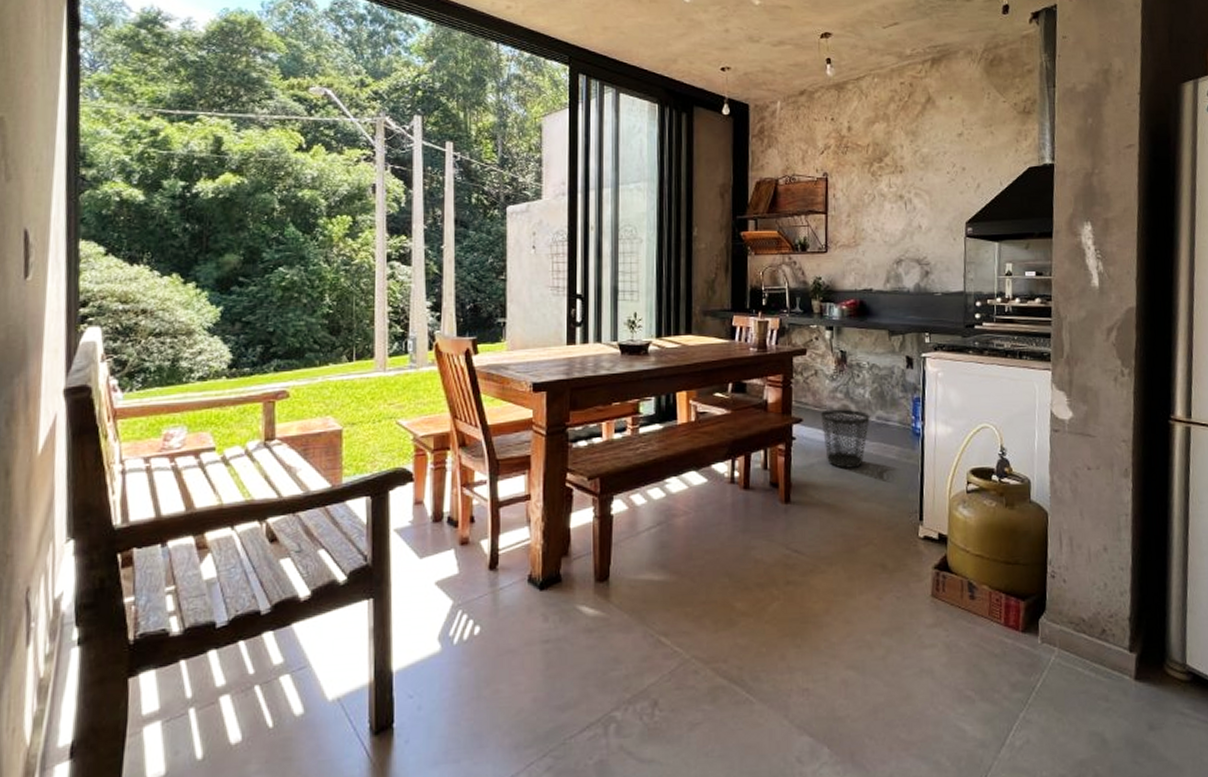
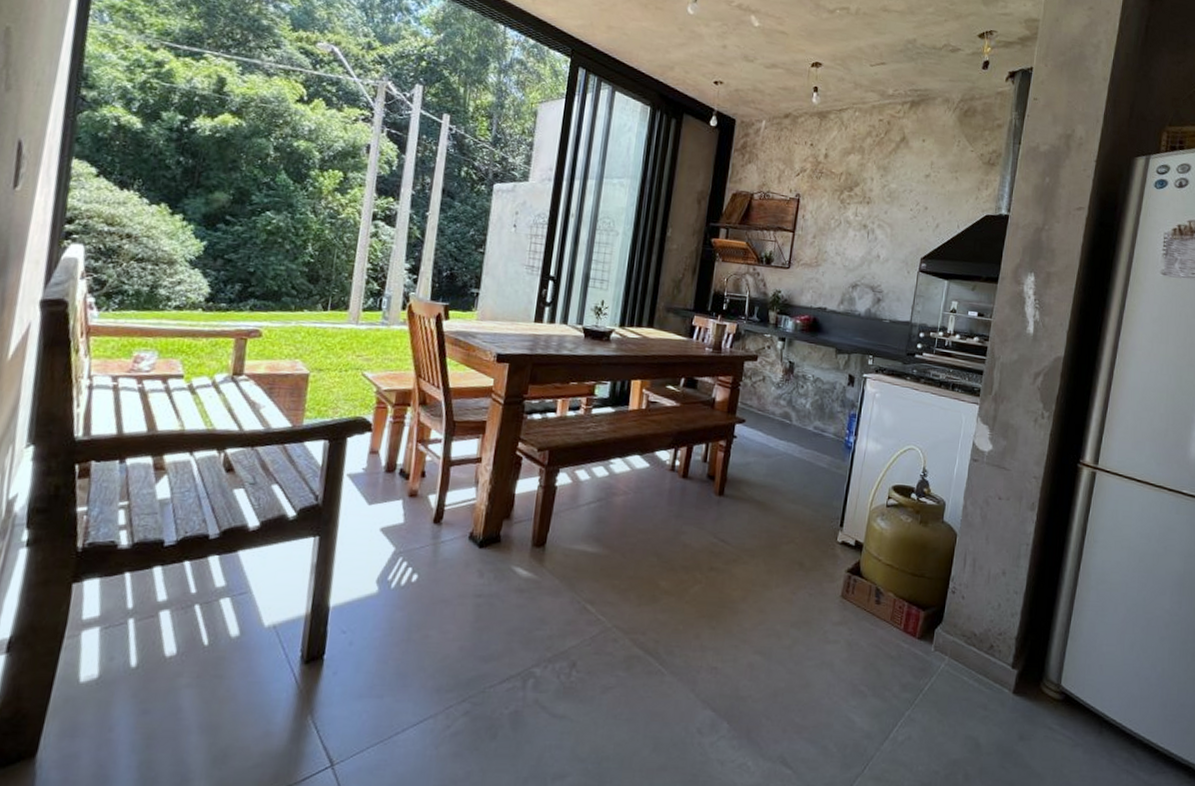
wastebasket: present [821,409,870,468] -> none [762,414,808,471]

